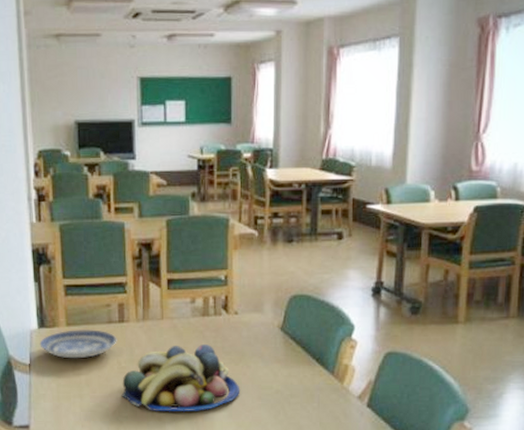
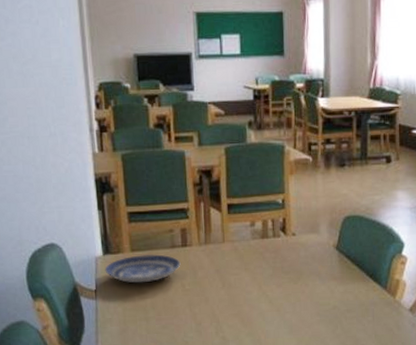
fruit bowl: present [121,343,241,412] -> none [186,264,300,332]

